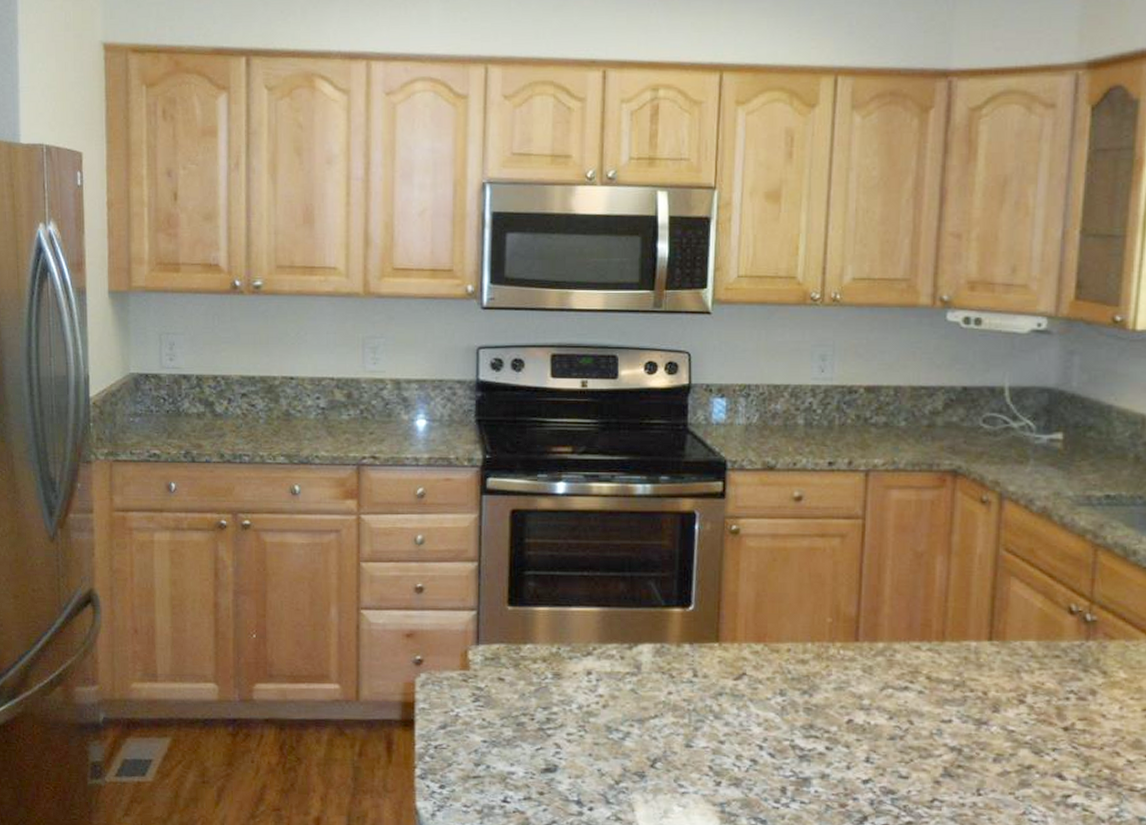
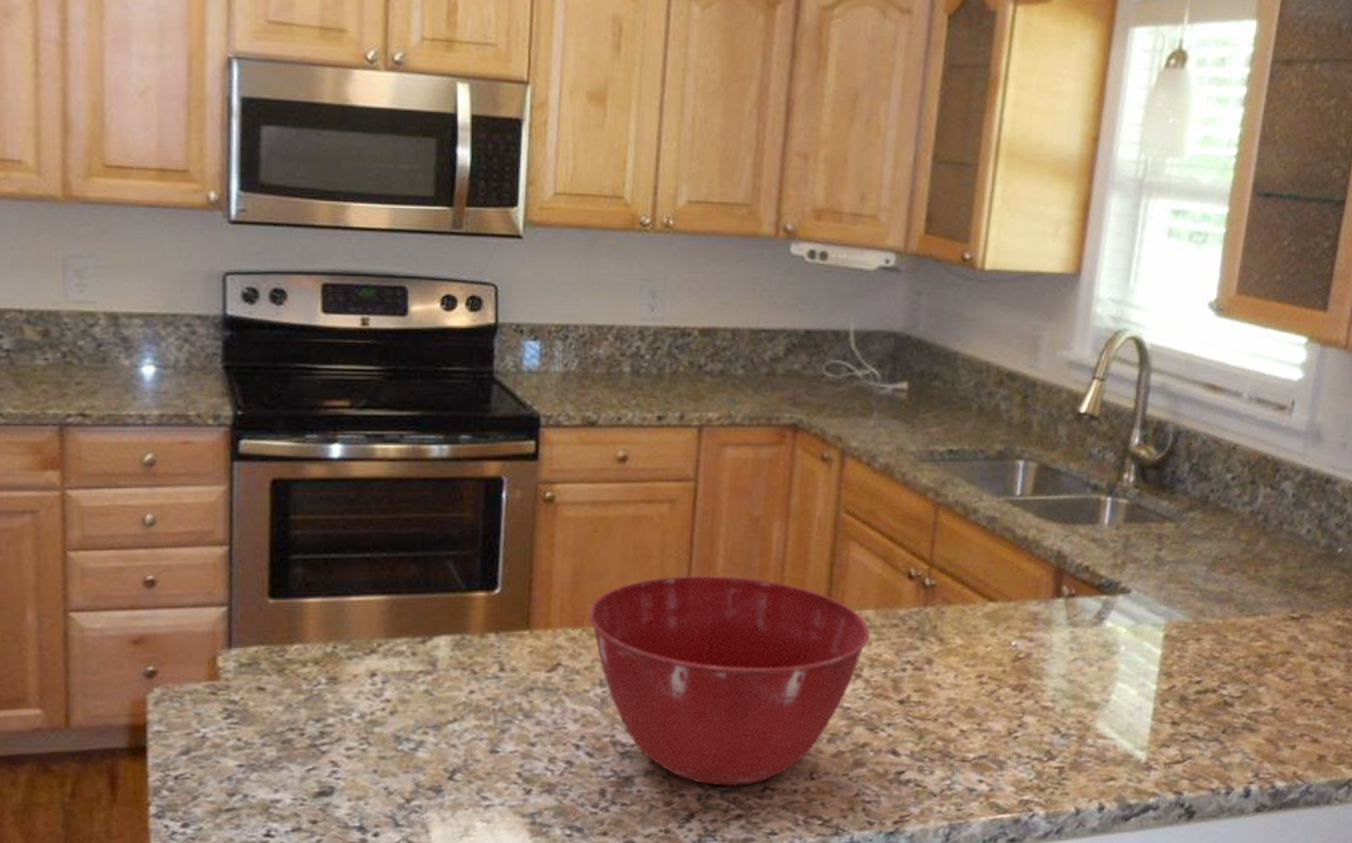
mixing bowl: none [769,602,1033,795] -> present [588,576,870,786]

